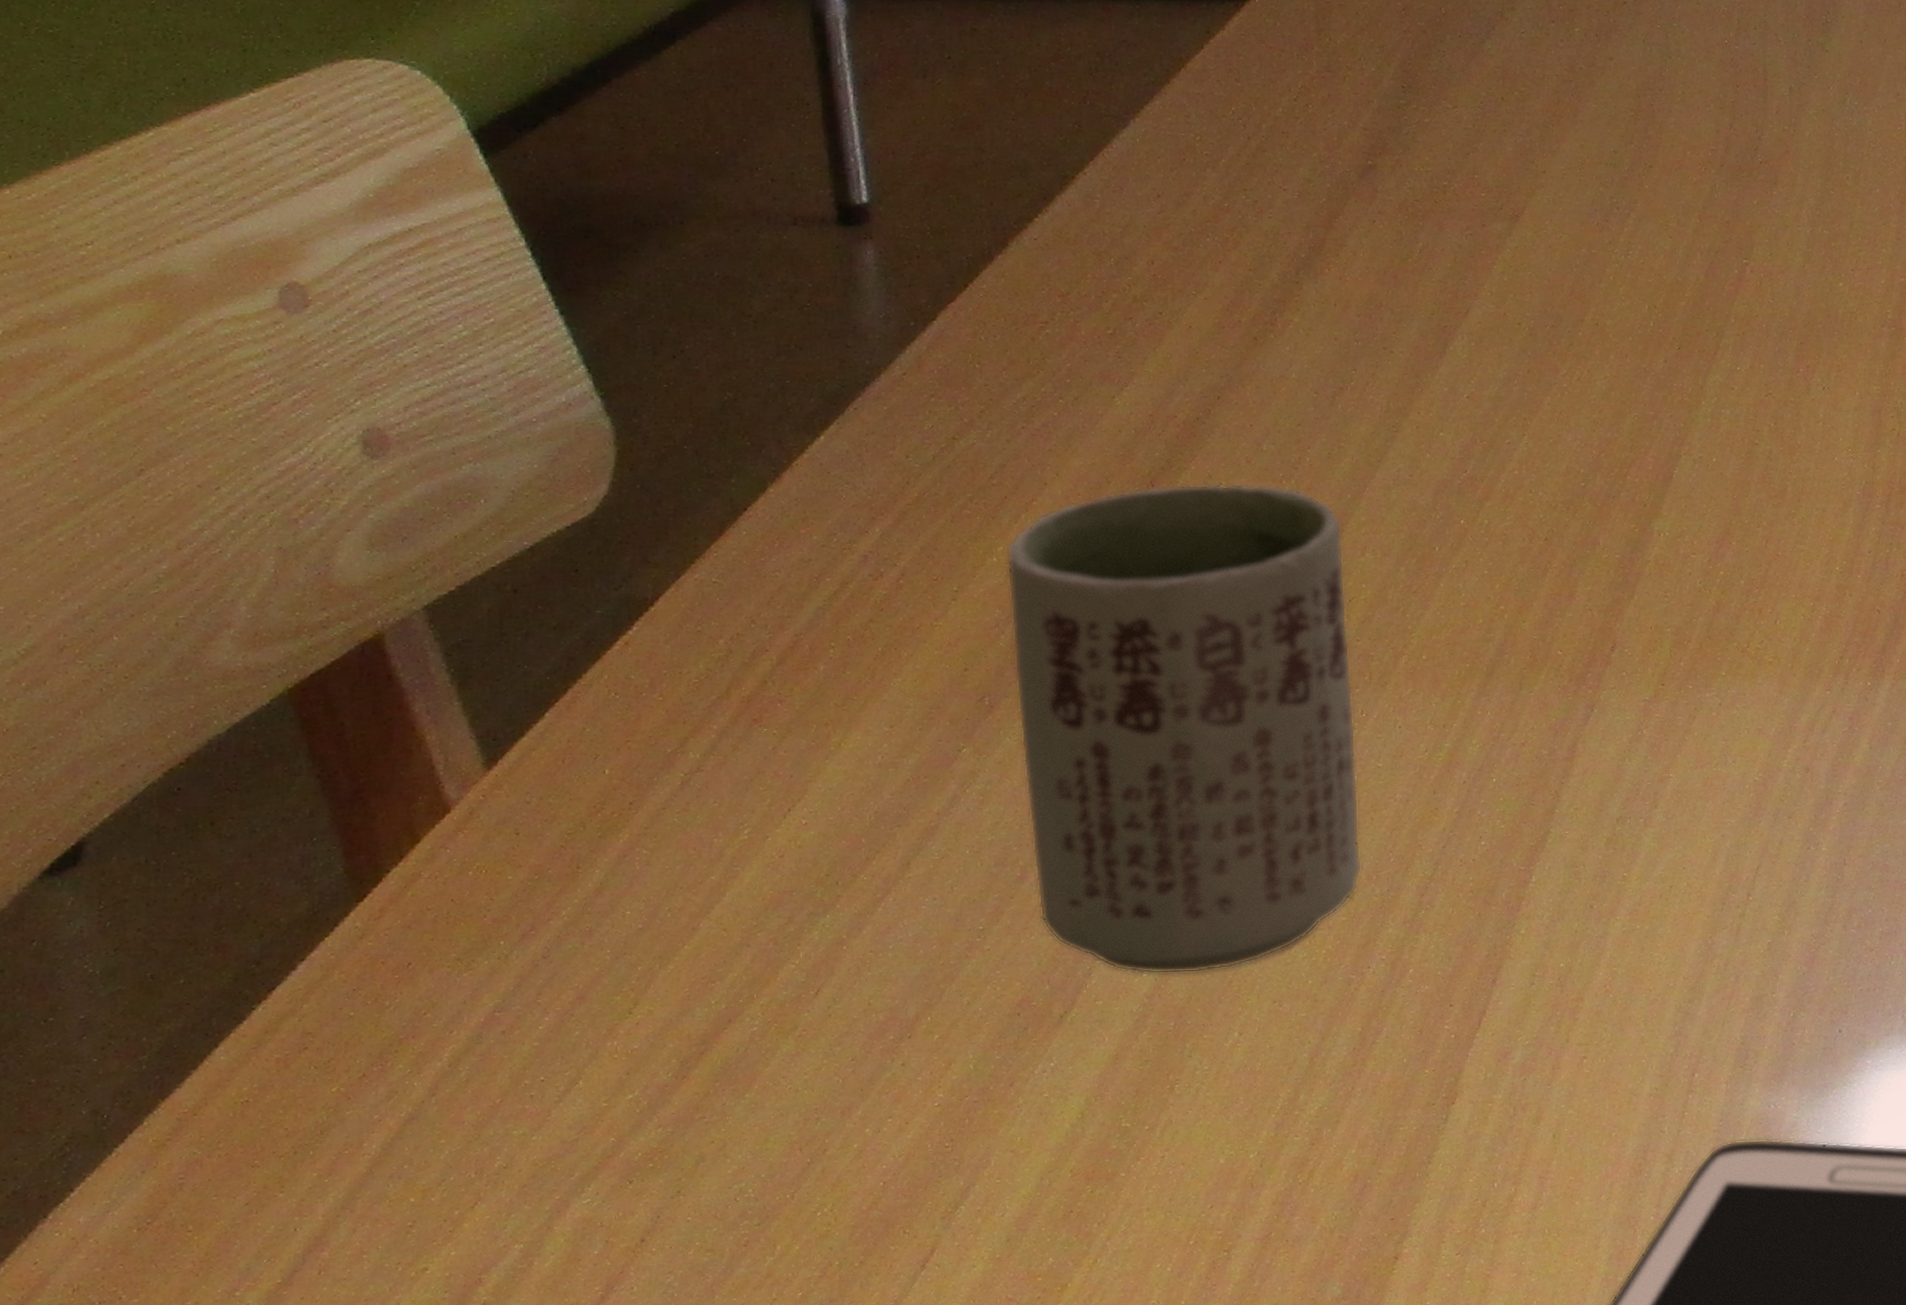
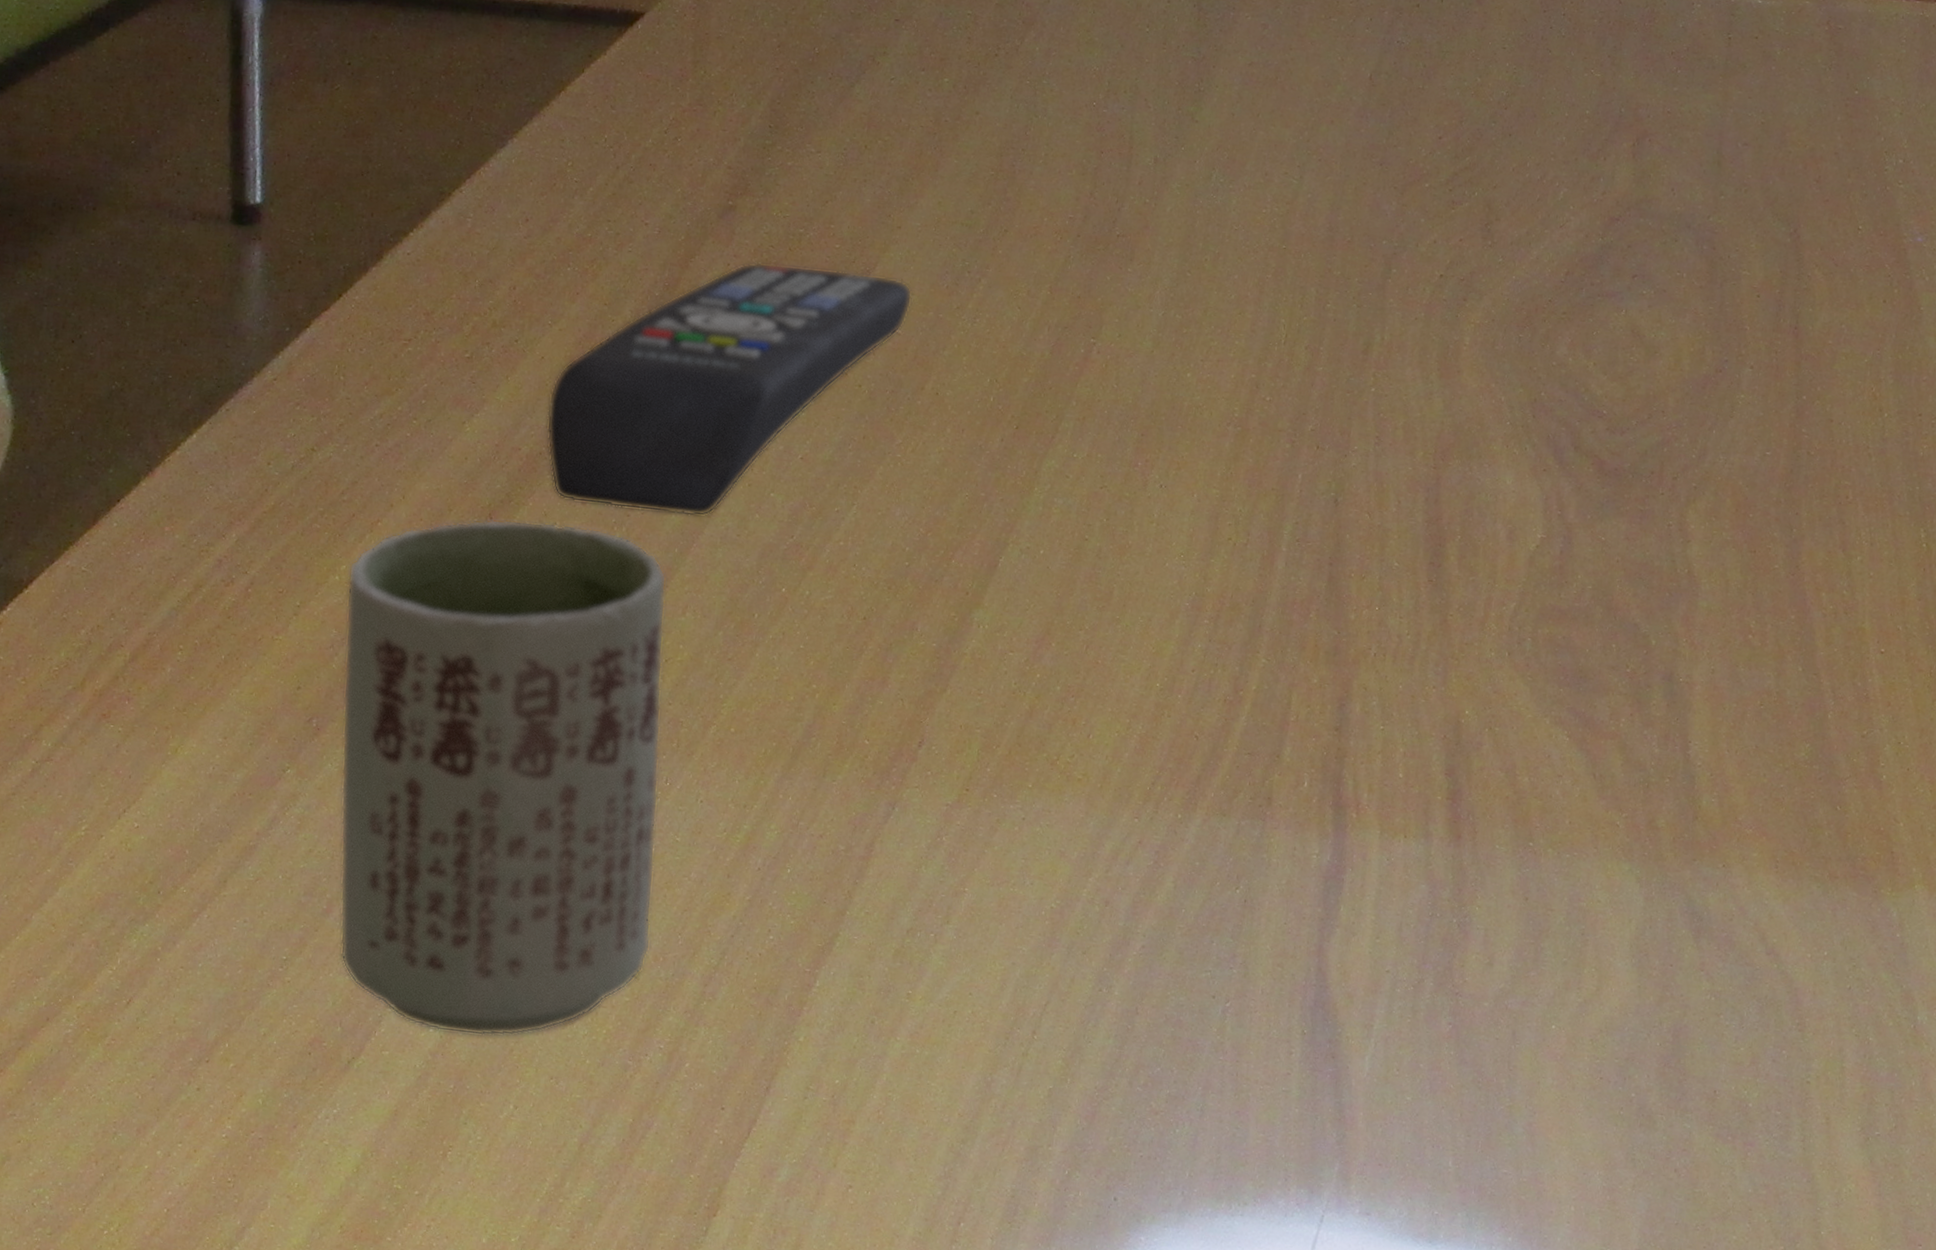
remote control: none [1201,217,1563,462] -> present [546,262,913,517]

